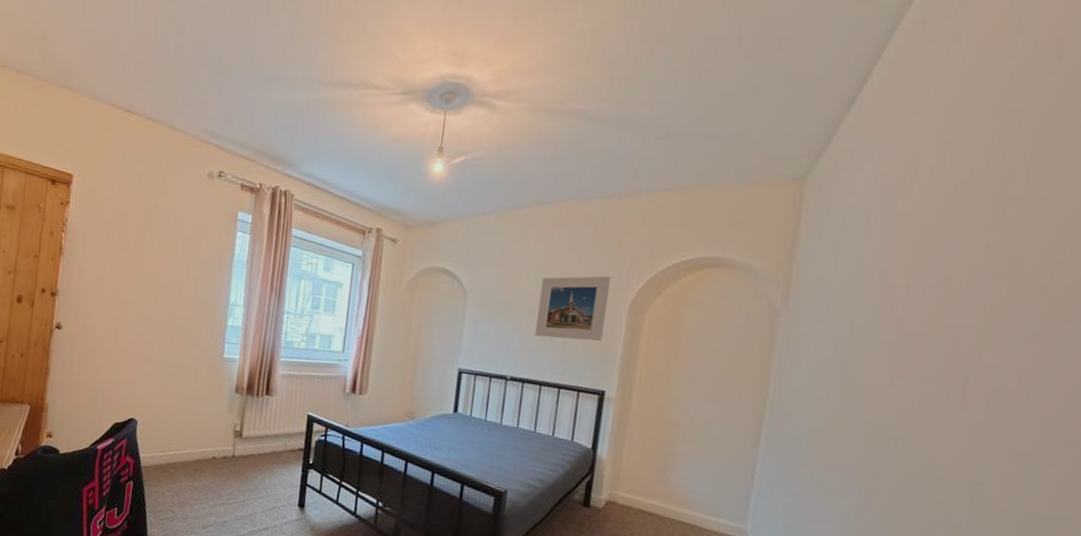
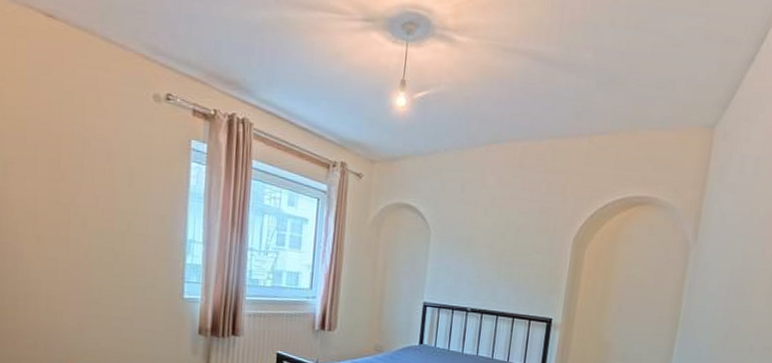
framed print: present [535,276,611,341] -> none [492,213,558,274]

